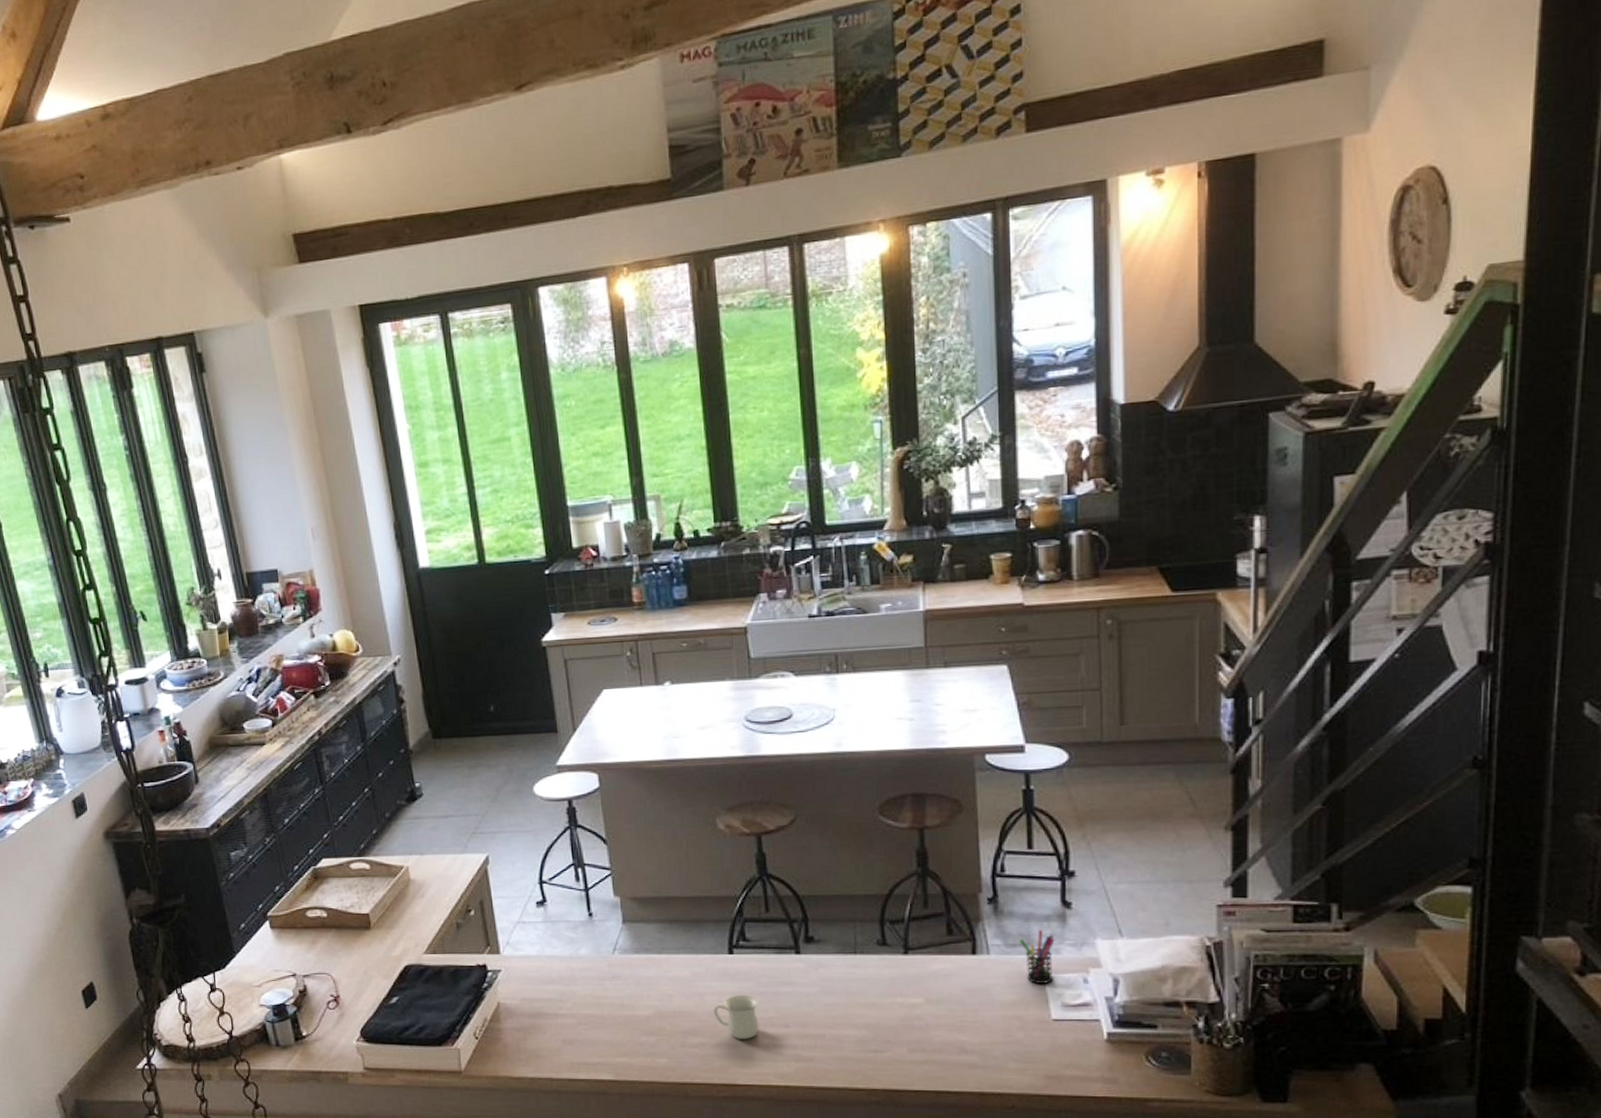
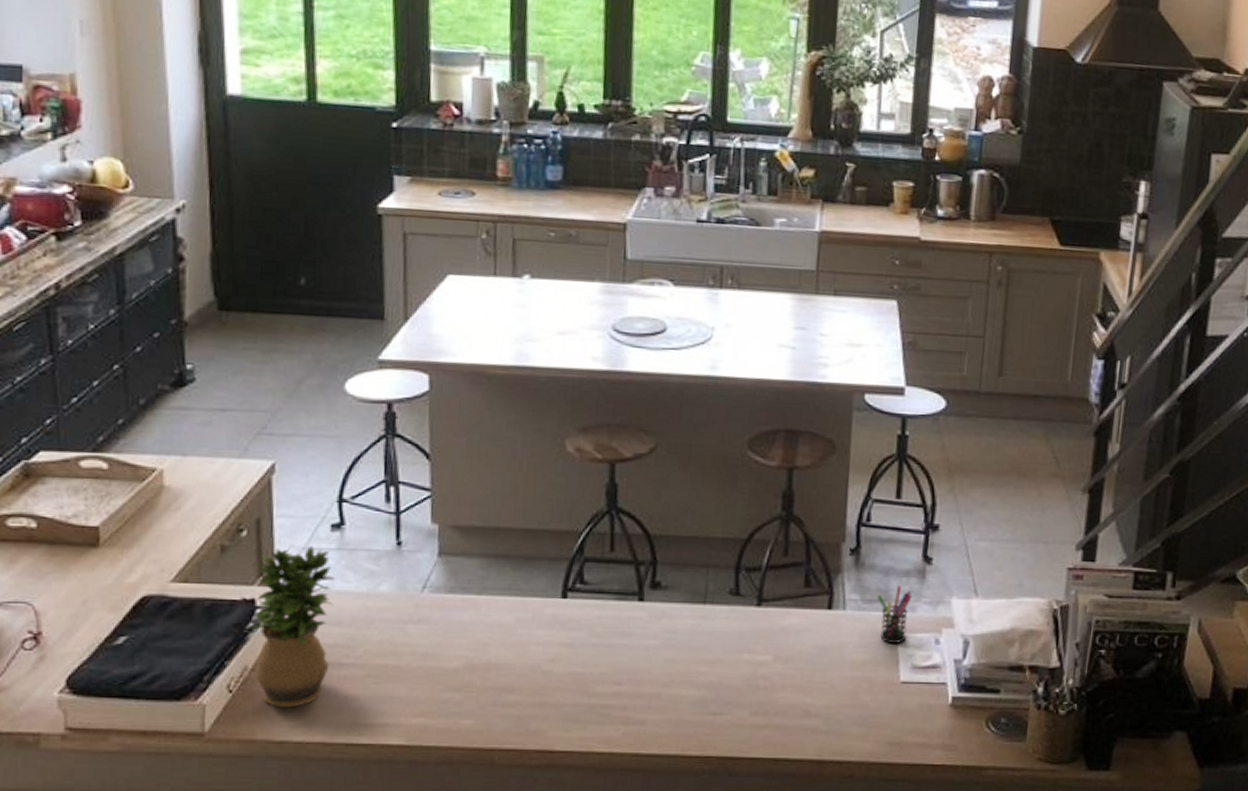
potted plant: none [481,920,548,1051] -> present [250,546,336,708]
mug: present [714,994,760,1039] -> none [536,646,590,698]

